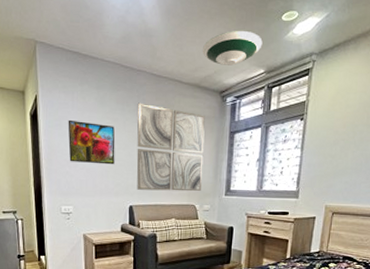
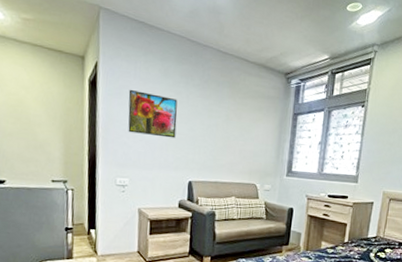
wall art: present [136,102,205,192] -> none [197,77,270,171]
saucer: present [202,30,263,66] -> none [269,15,328,49]

